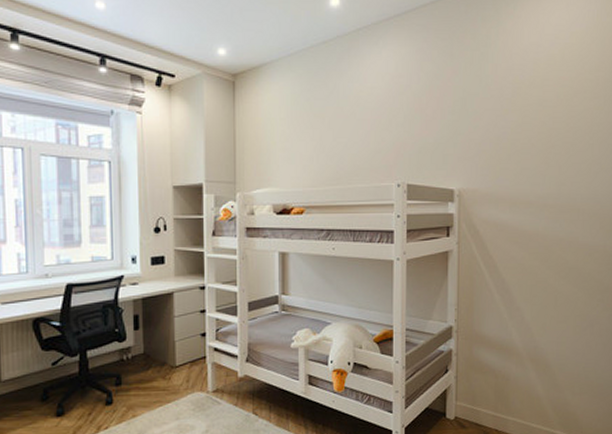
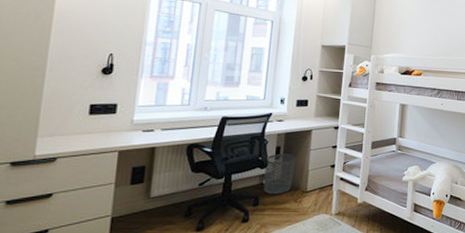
waste bin: none [123,323,158,371] -> present [263,153,296,194]

